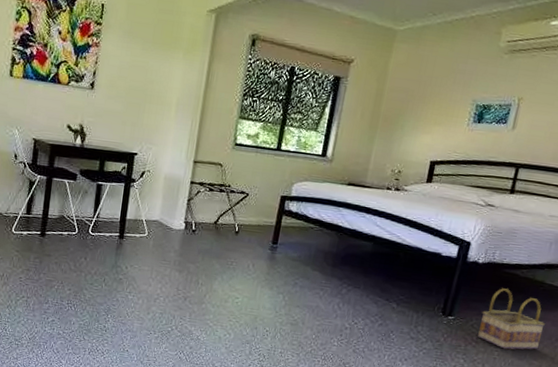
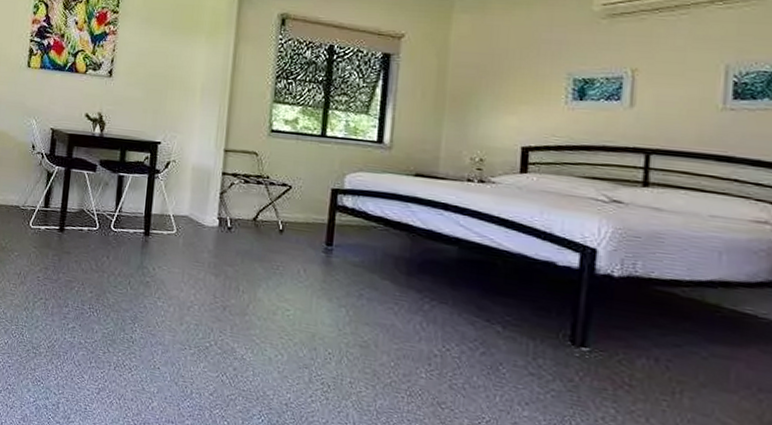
basket: present [477,288,545,350] -> none [631,312,735,403]

